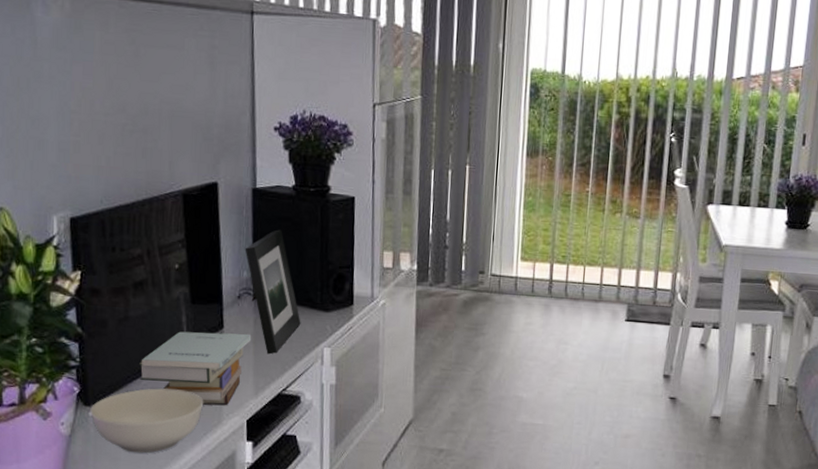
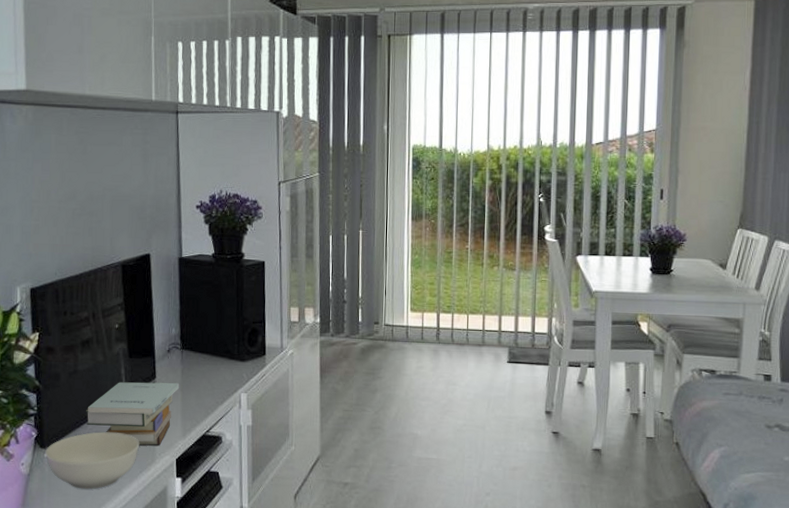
picture frame: present [245,229,301,355] -> none [173,292,221,400]

